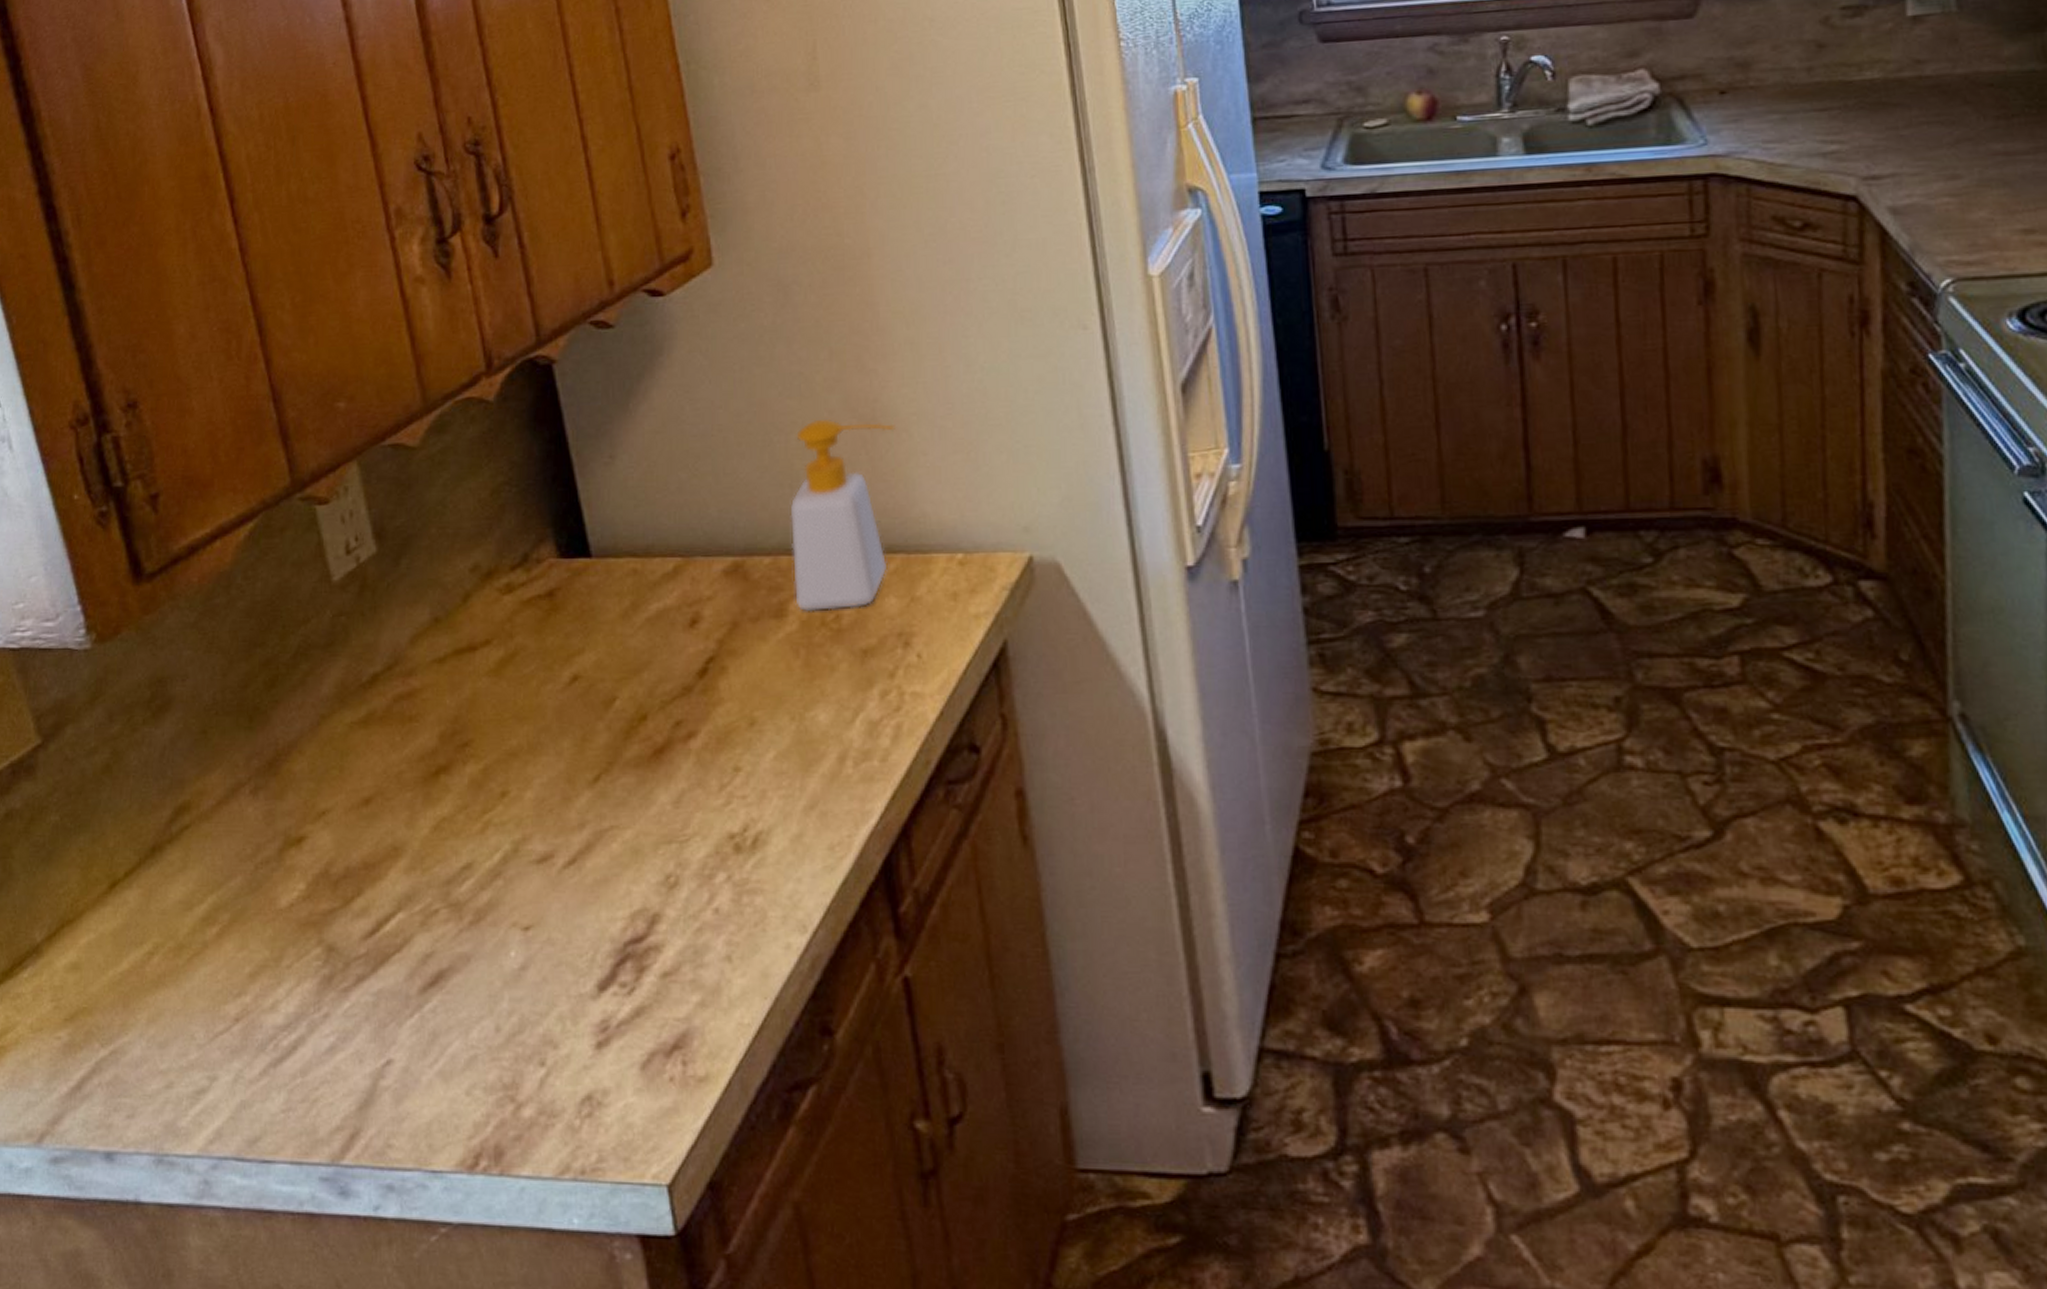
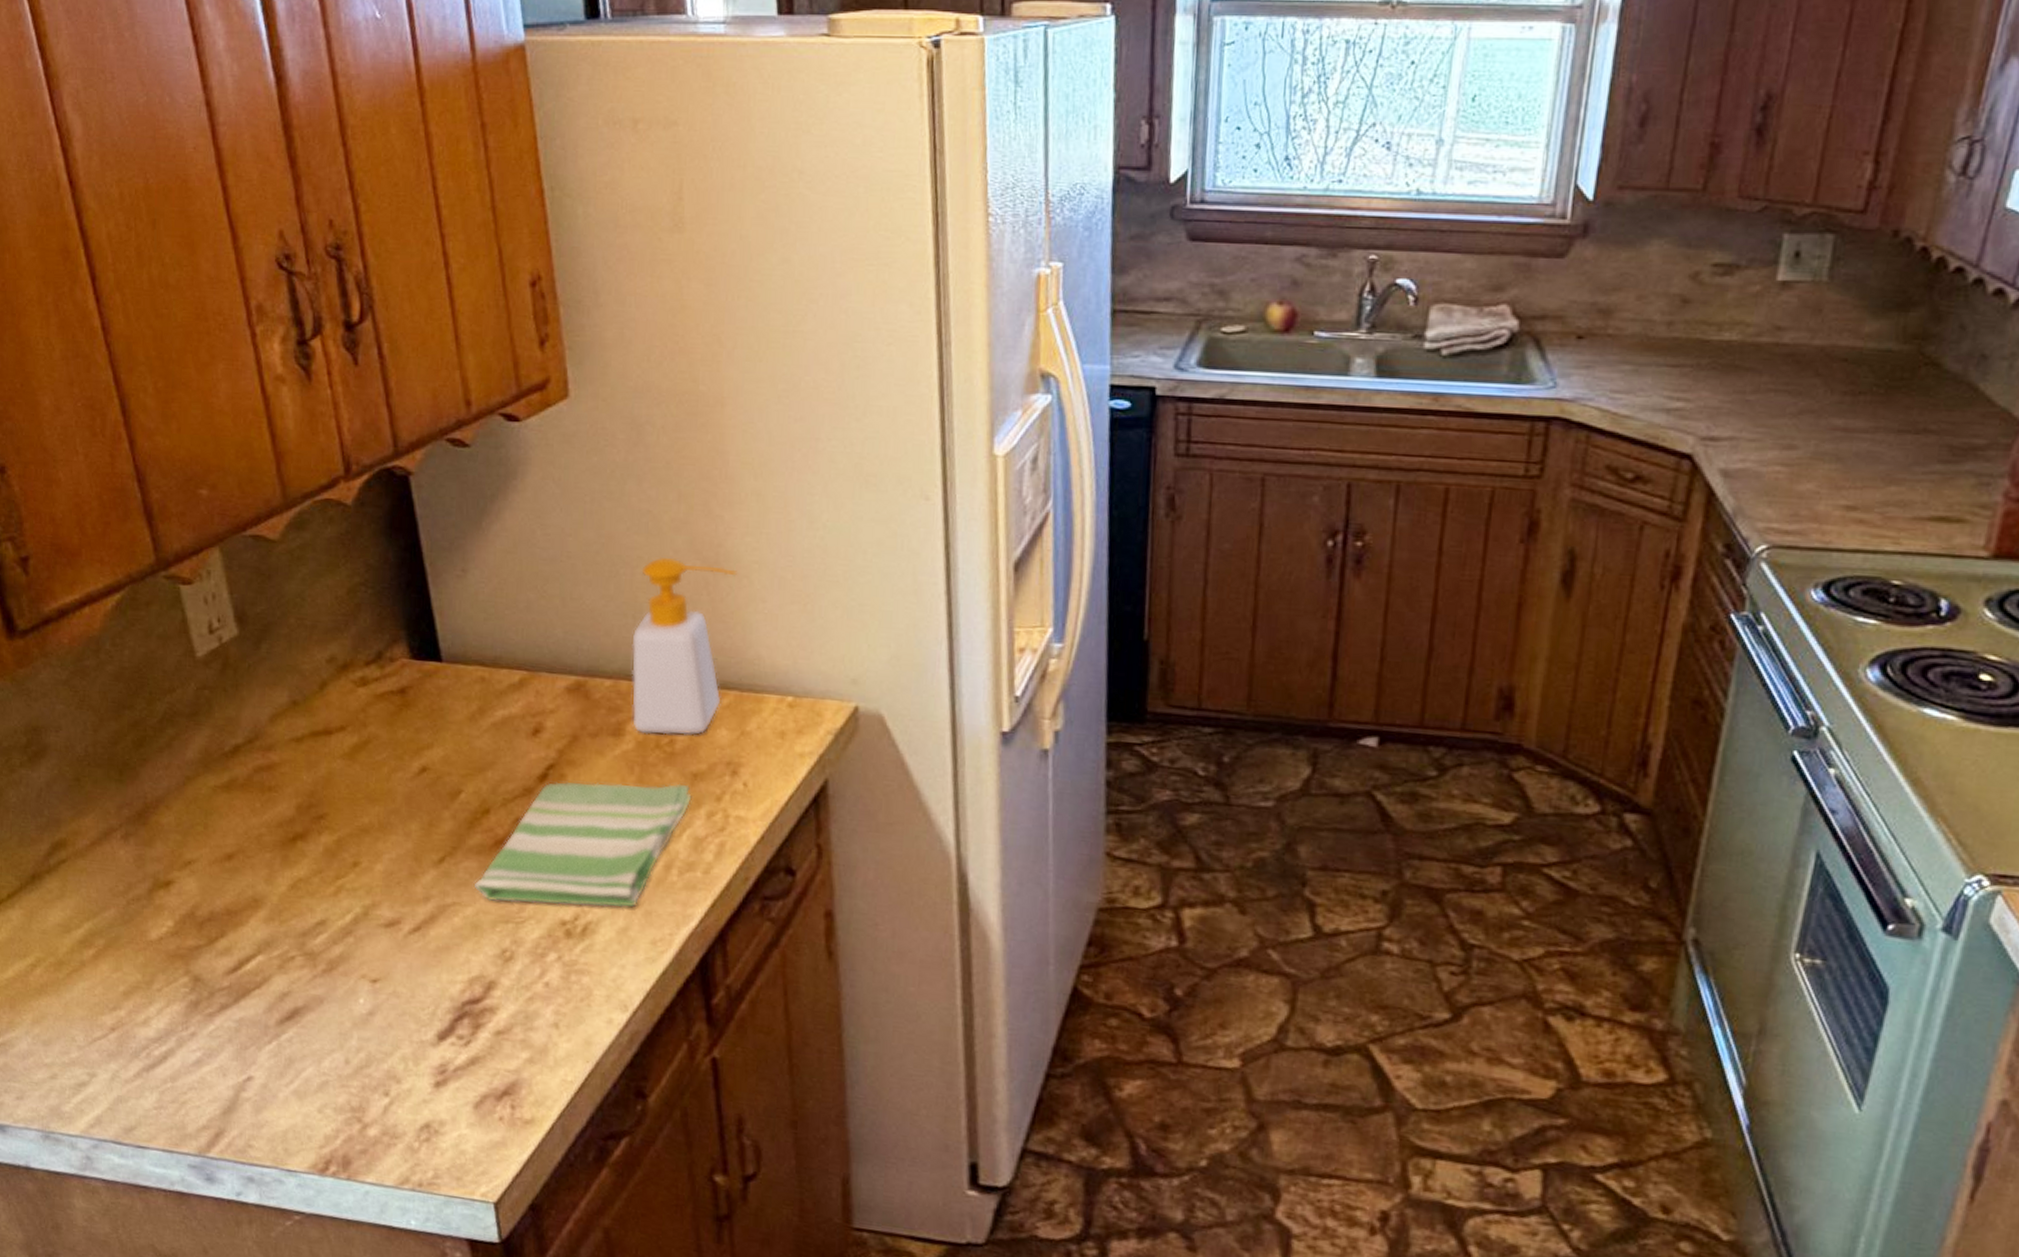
dish towel: none [634,663,863,819] -> present [475,781,692,908]

